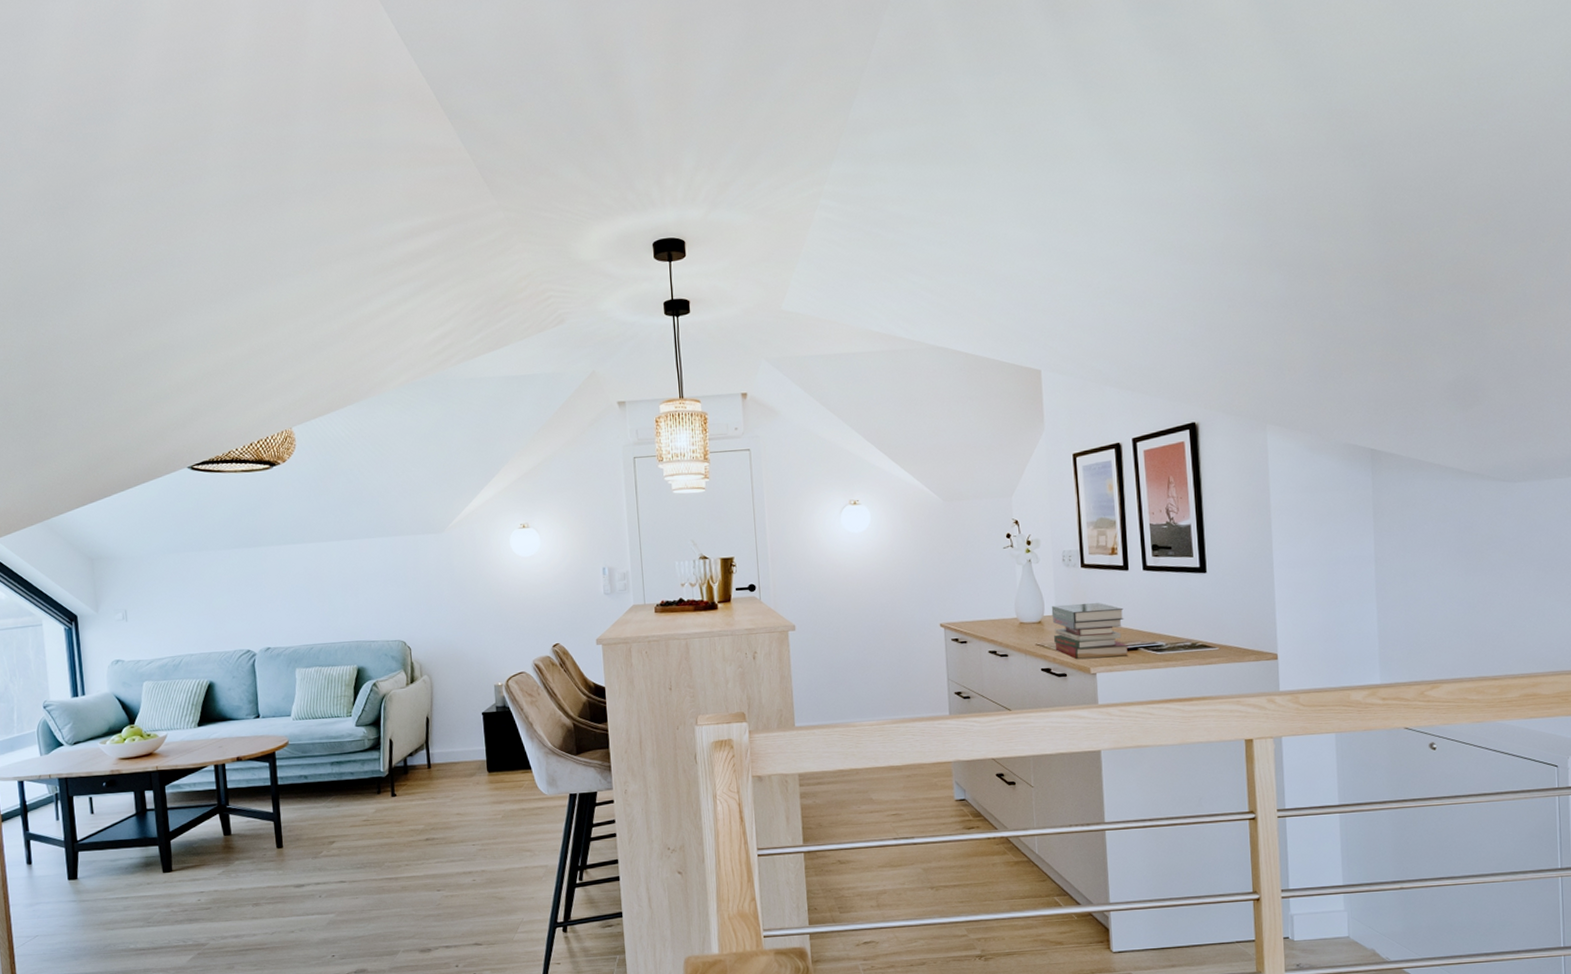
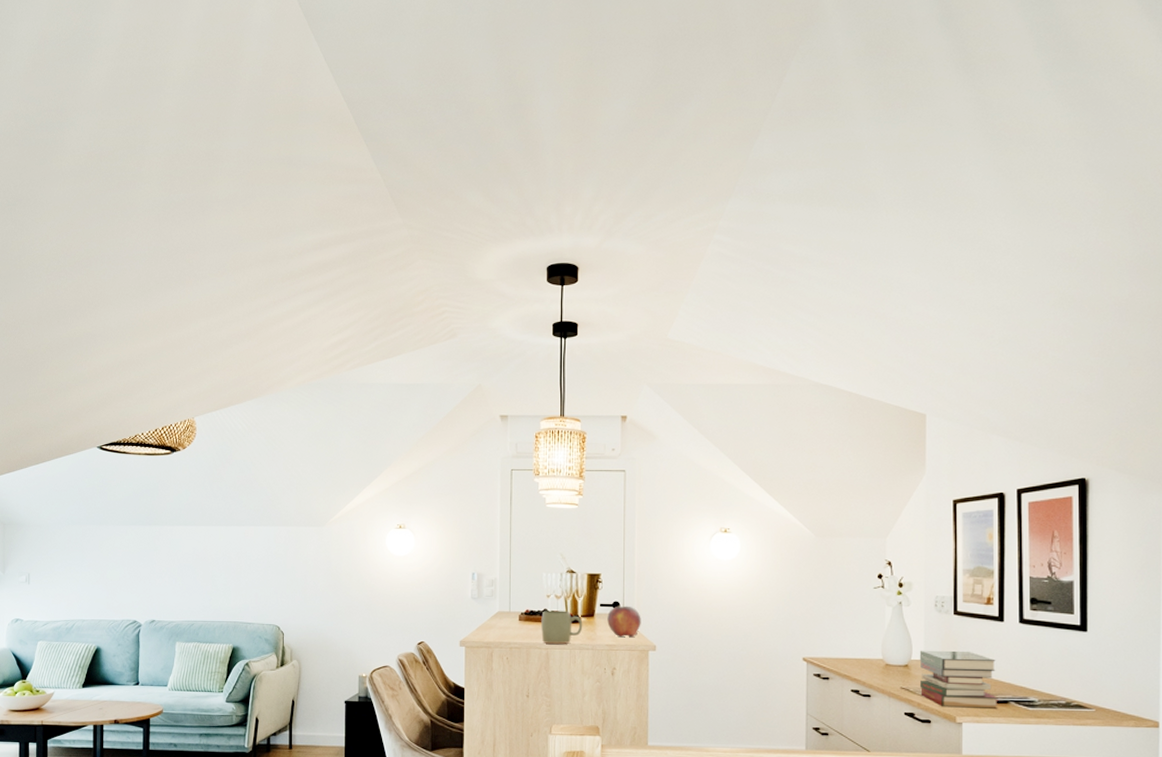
mug: none [677,598,721,634] -> present [541,610,583,644]
fruit: none [744,587,779,621] -> present [607,605,641,638]

